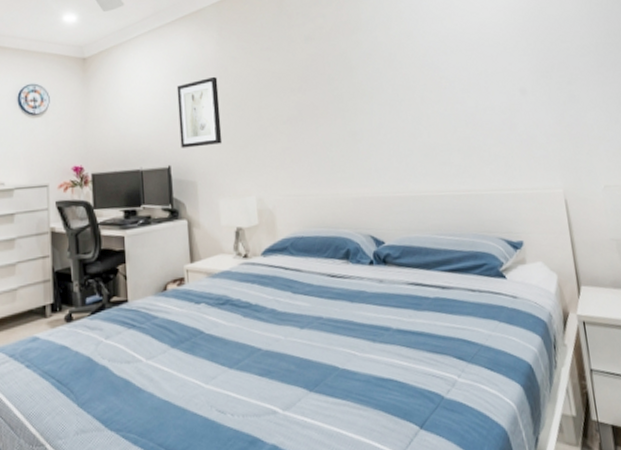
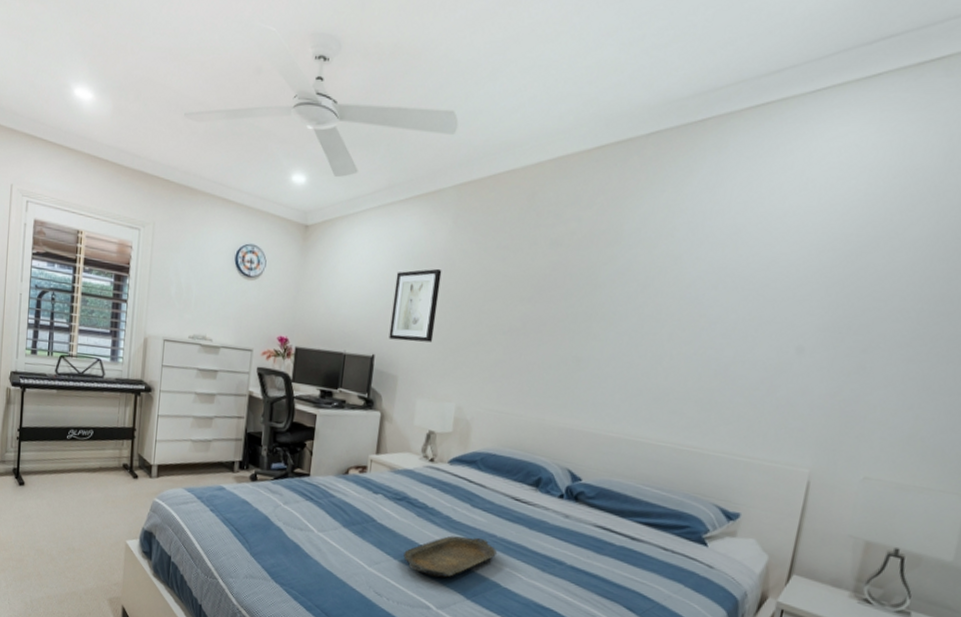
serving tray: none [238,323,327,377] -> present [403,536,497,578]

